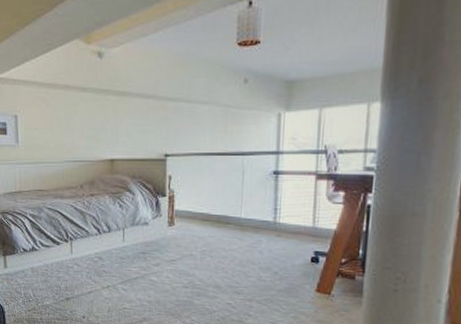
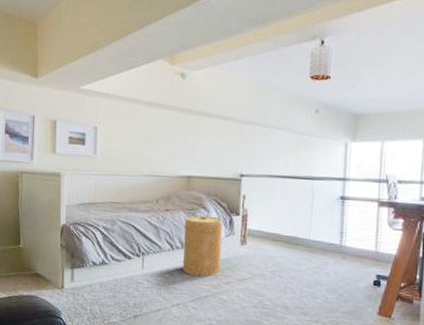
basket: none [110,198,149,259] -> present [182,215,223,276]

